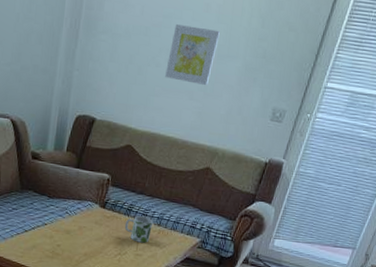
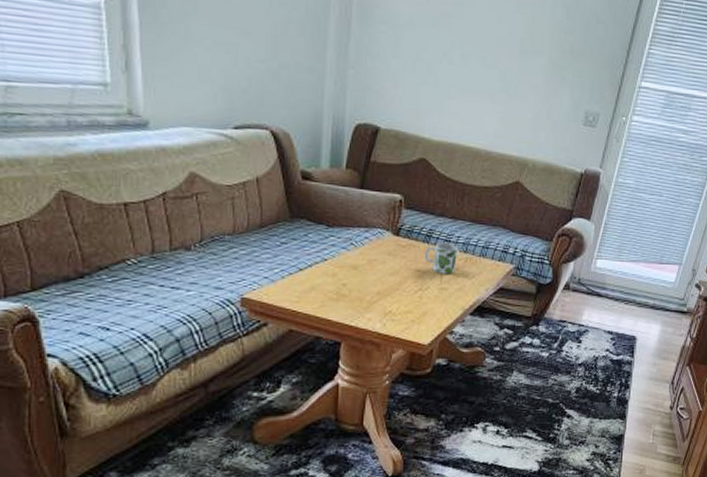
wall art: present [165,24,220,86] -> none [460,14,520,87]

